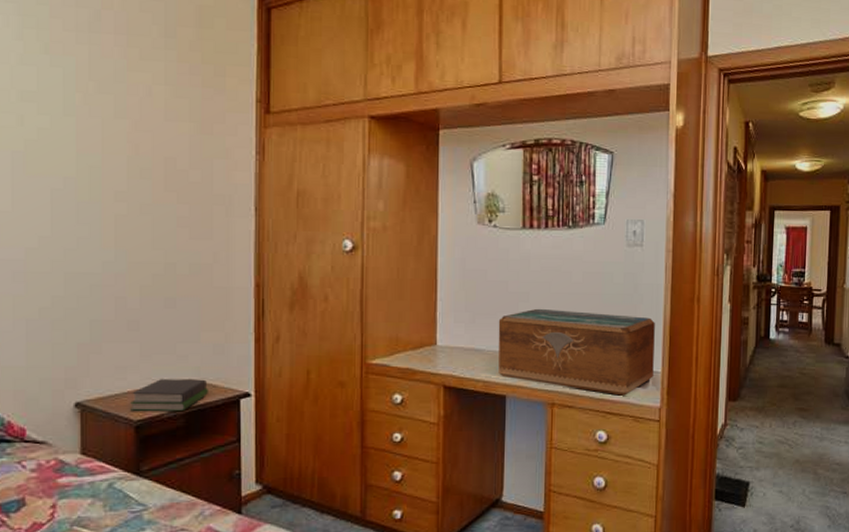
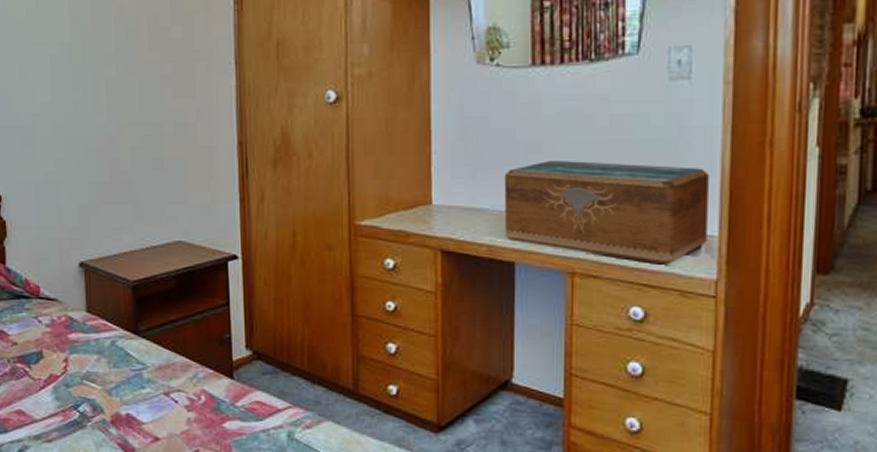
book: present [130,379,208,412] -> none [127,240,197,273]

